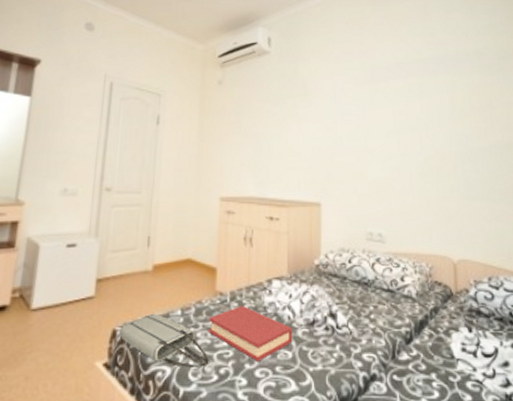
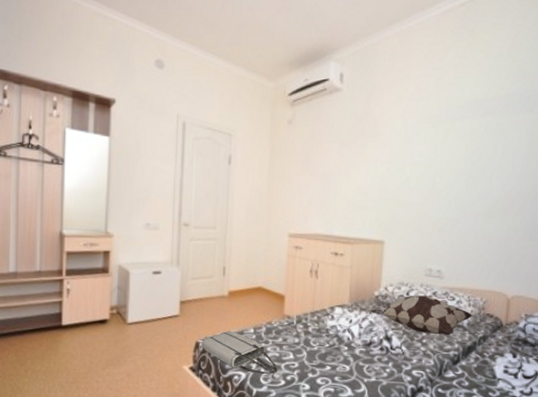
hardback book: present [209,306,293,362] -> none [278,327,351,372]
decorative pillow: none [311,262,421,309] -> present [370,295,473,336]

